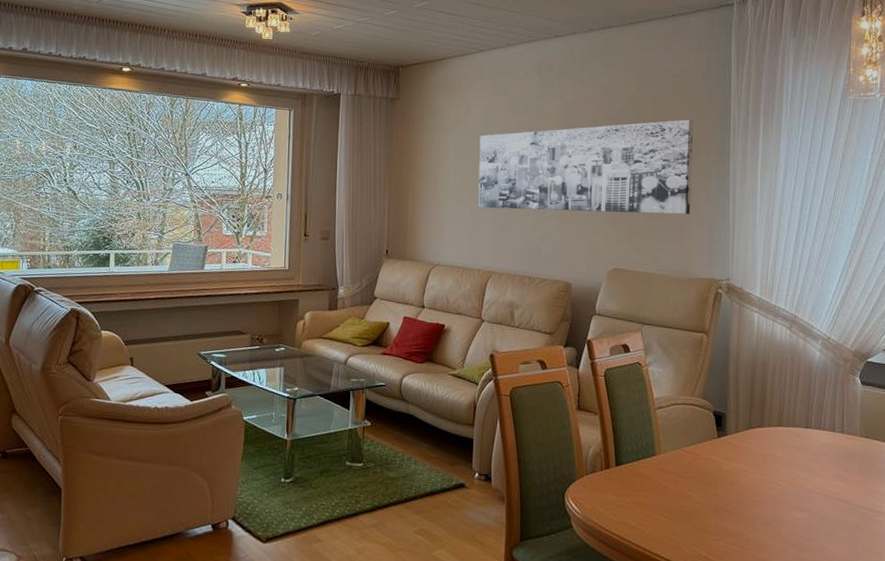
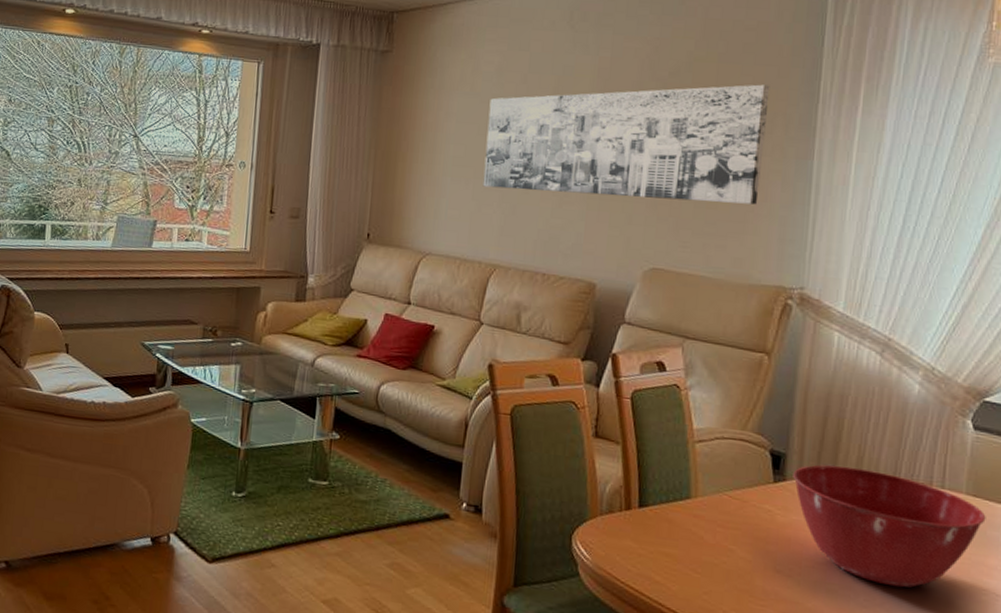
mixing bowl: none [732,420,876,516] -> present [793,464,986,588]

